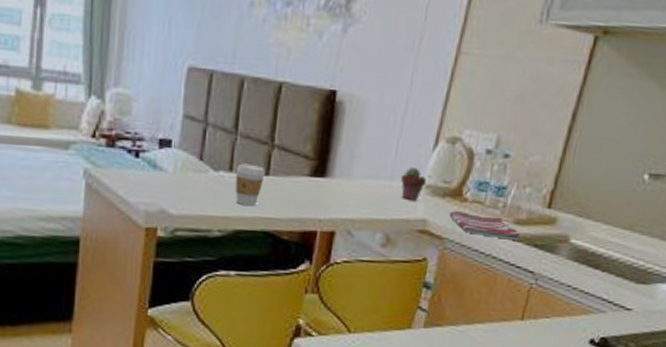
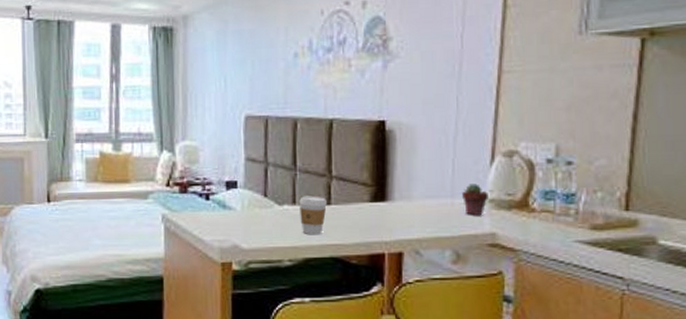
dish towel: present [449,211,520,240] -> none [519,222,600,246]

